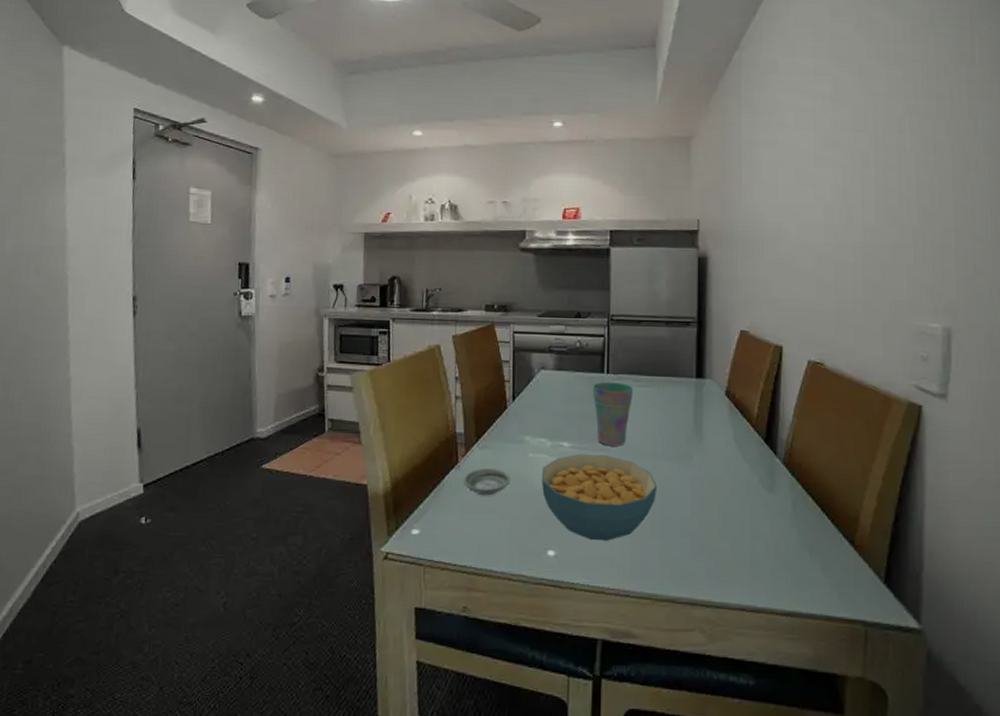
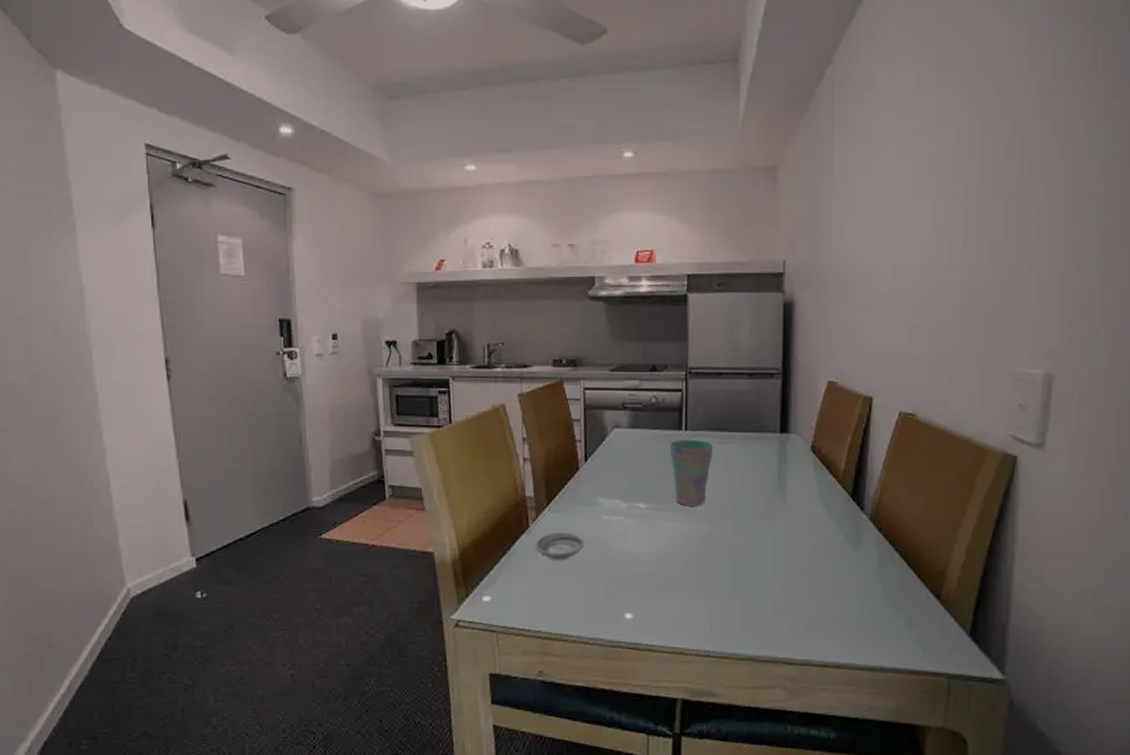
cereal bowl: present [541,453,658,541] -> none [617,514,739,603]

